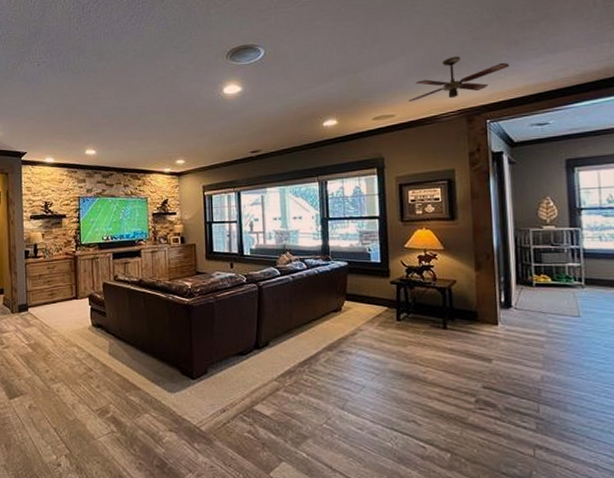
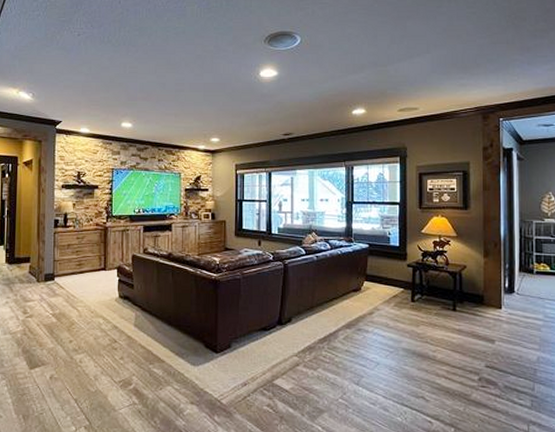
ceiling fan: present [408,56,510,101] -> none [431,57,522,96]

